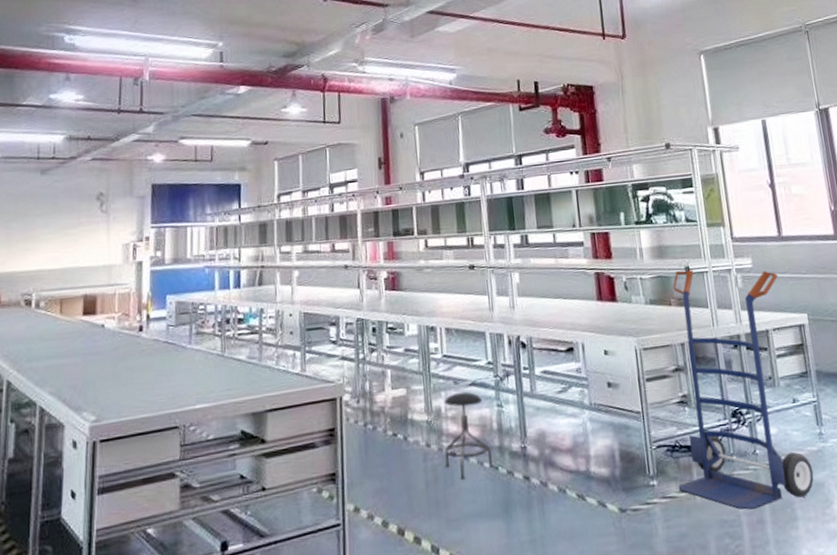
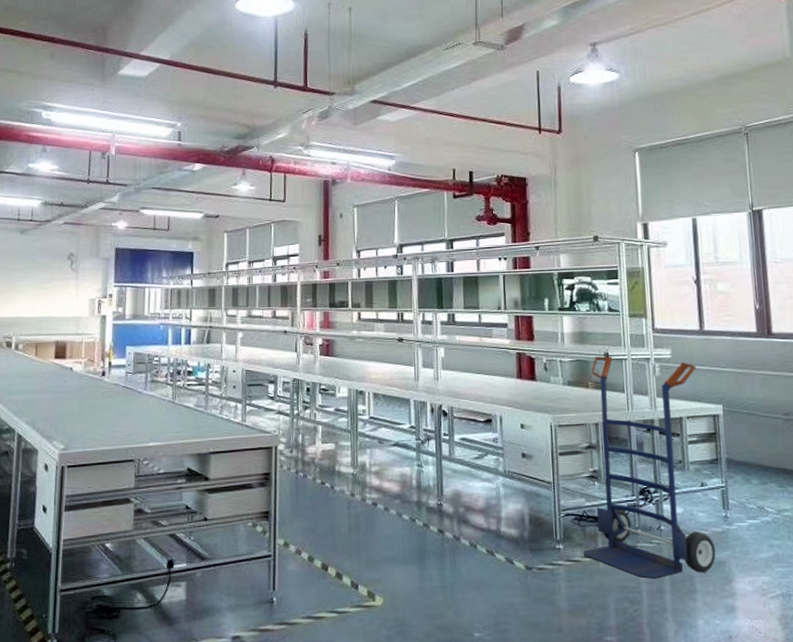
stool: present [444,391,492,480] -> none [367,450,410,527]

